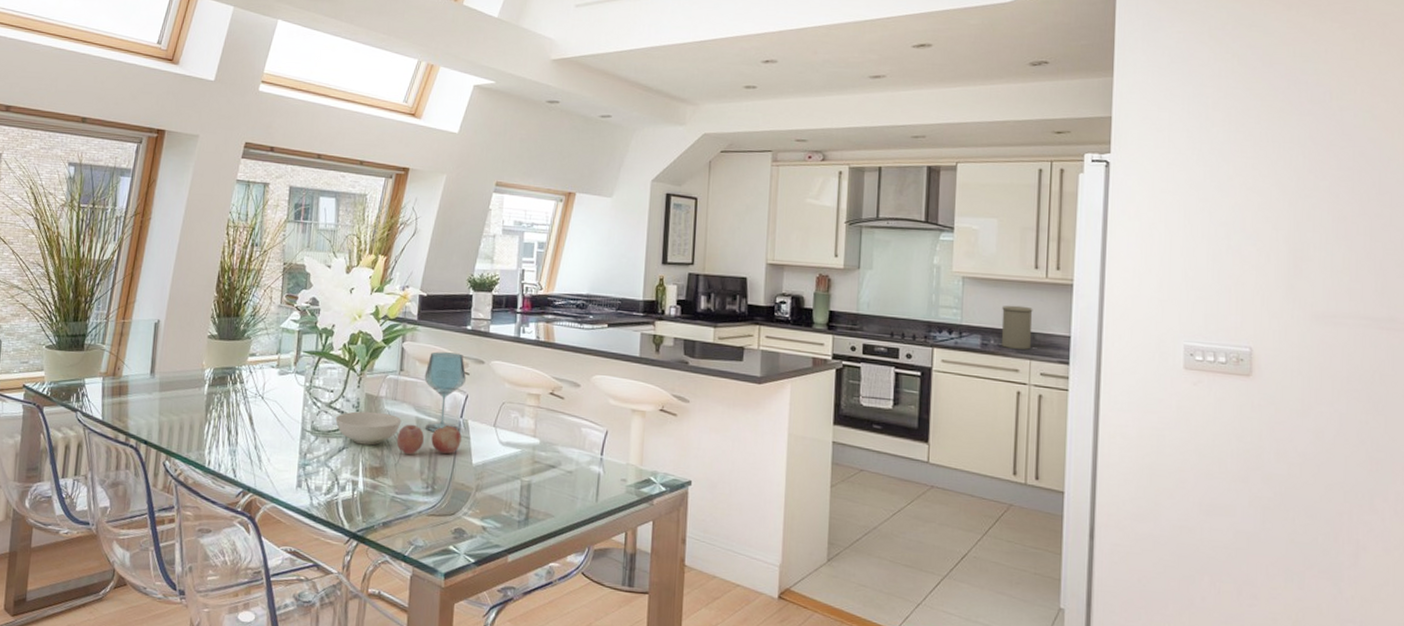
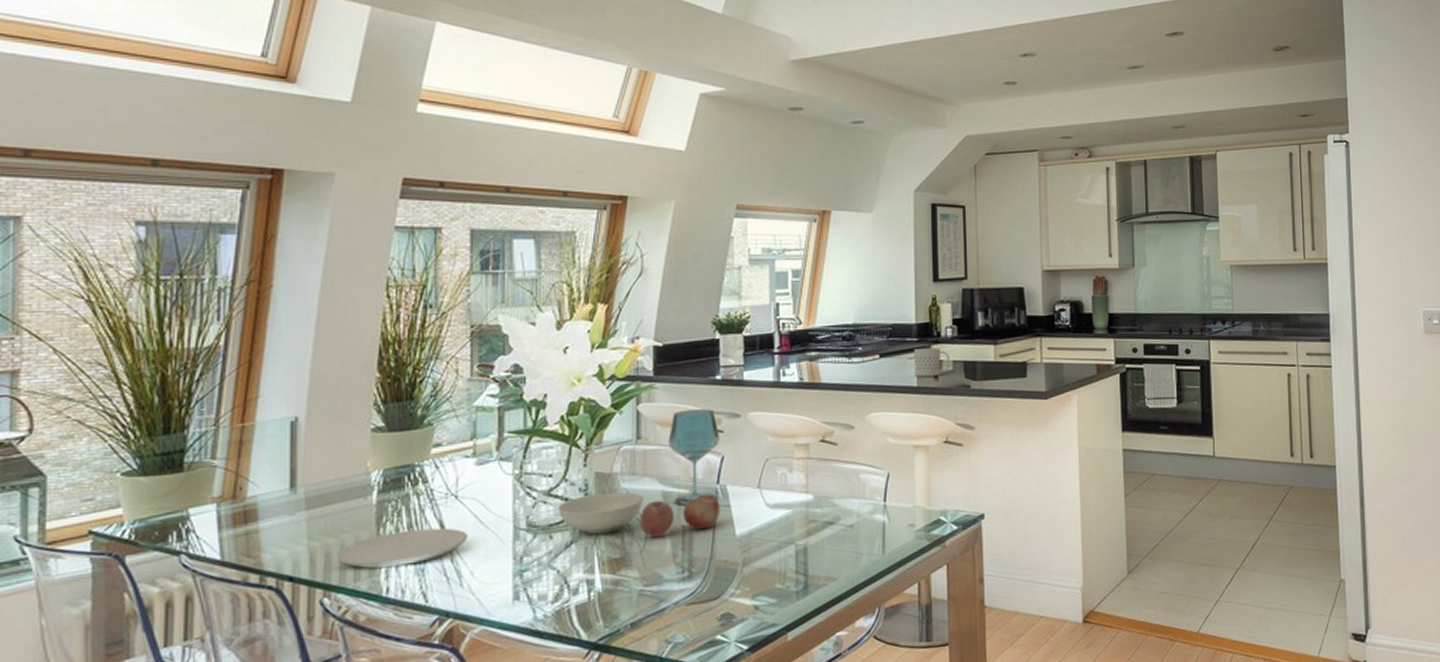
plate: none [176,418,269,446] -> present [336,527,469,569]
mug: none [638,323,671,350] -> present [913,348,949,377]
canister: present [1001,305,1033,350] -> none [1268,289,1297,332]

